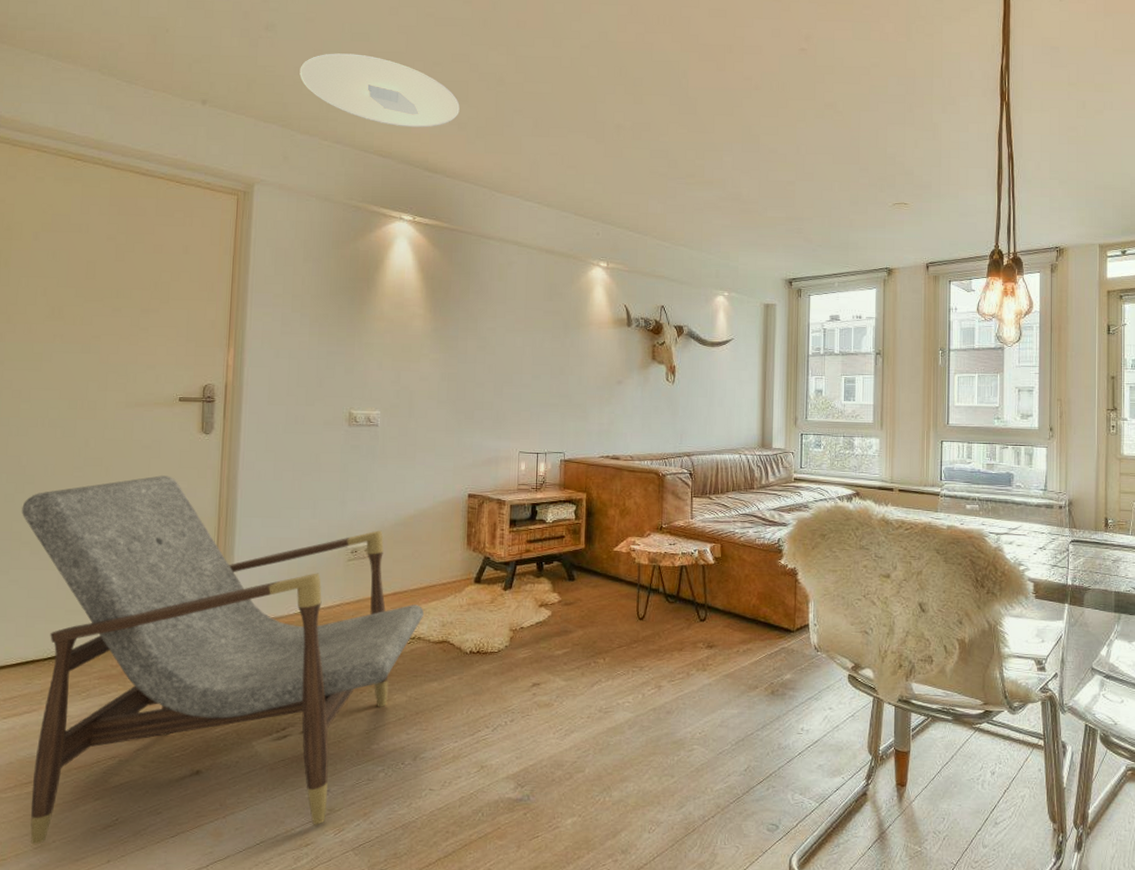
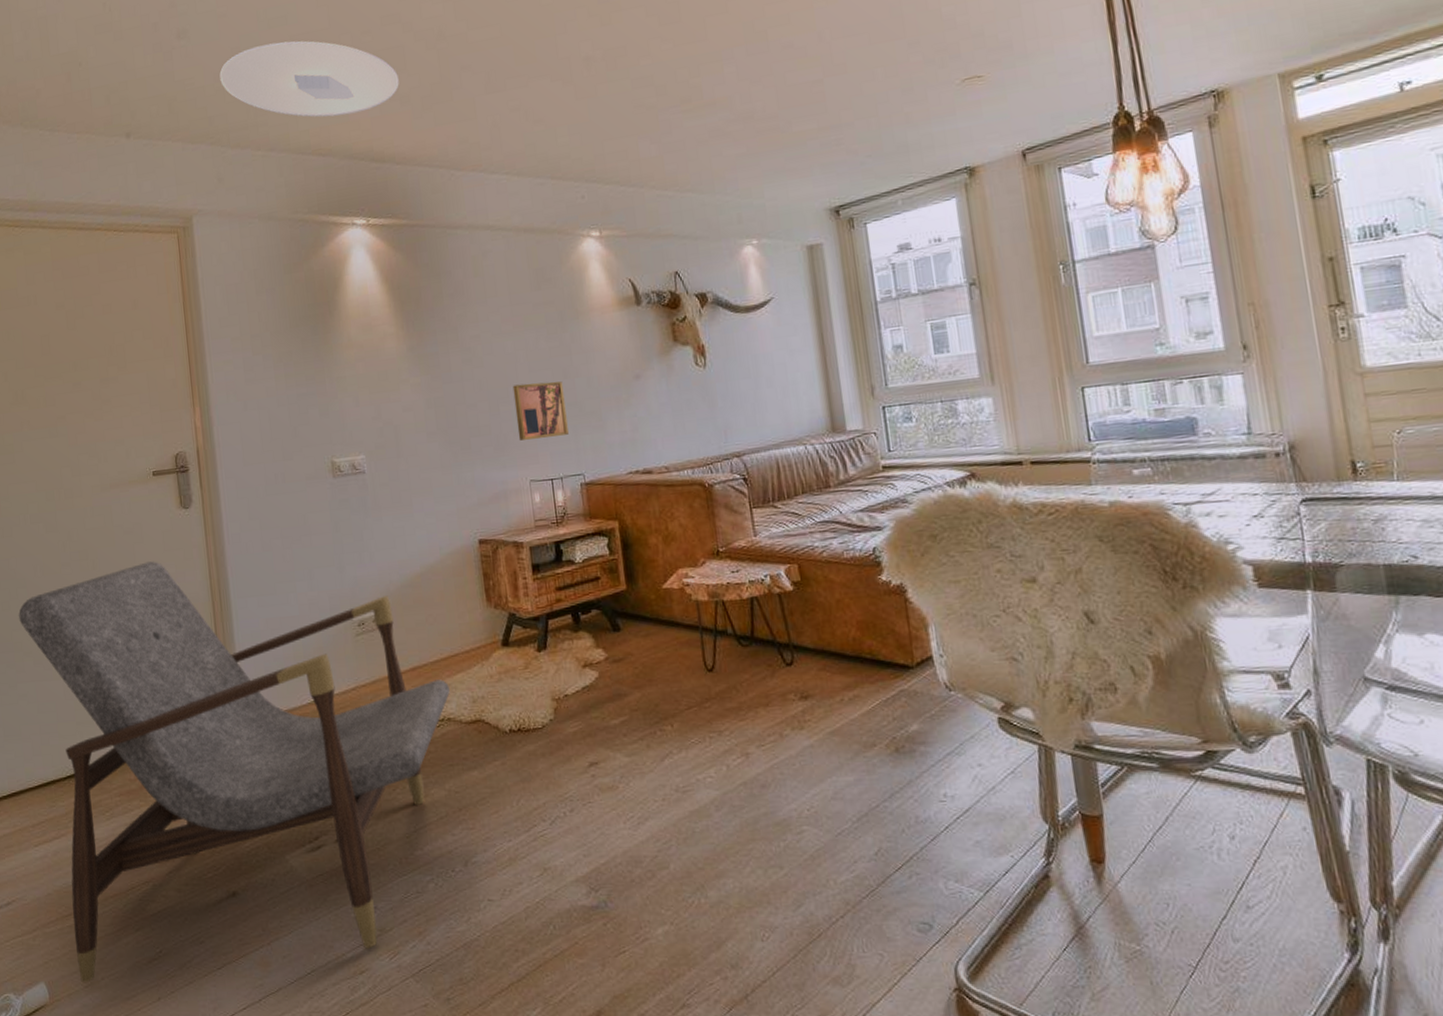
wall art: none [515,373,558,419] -> present [512,381,569,441]

